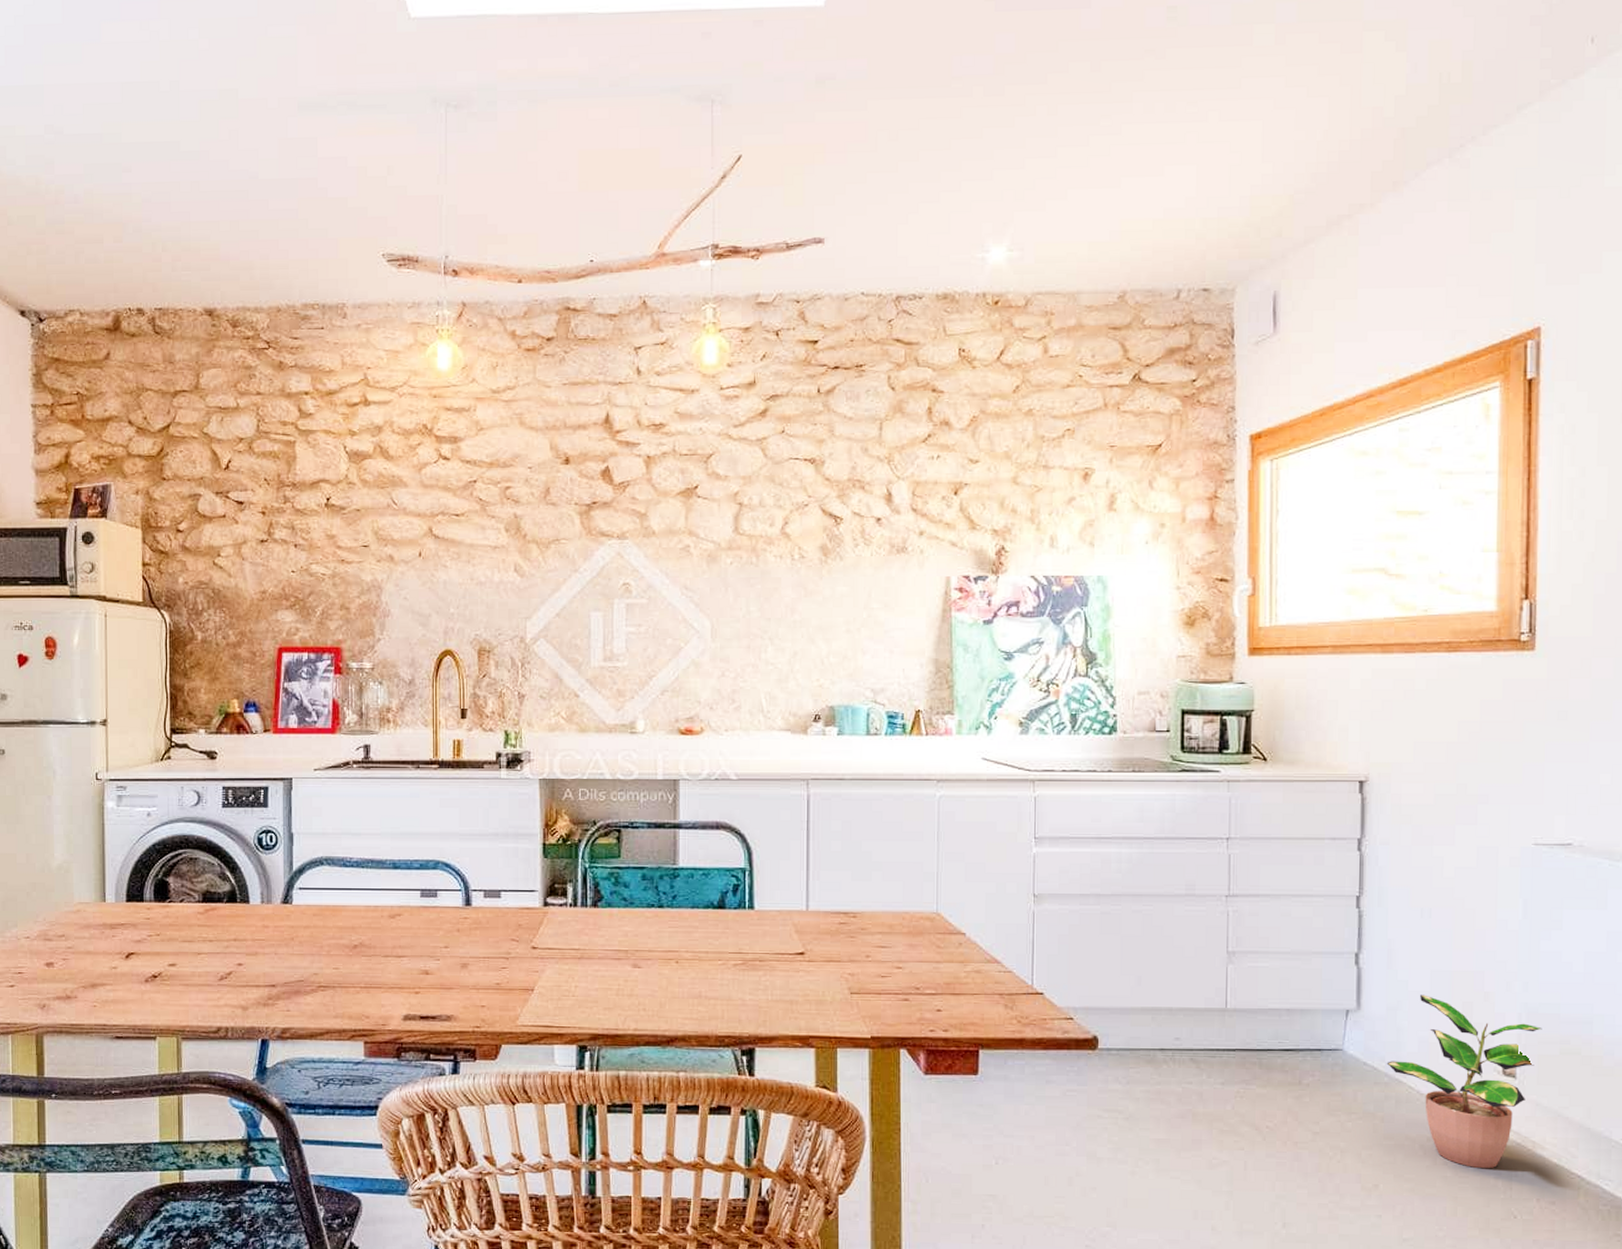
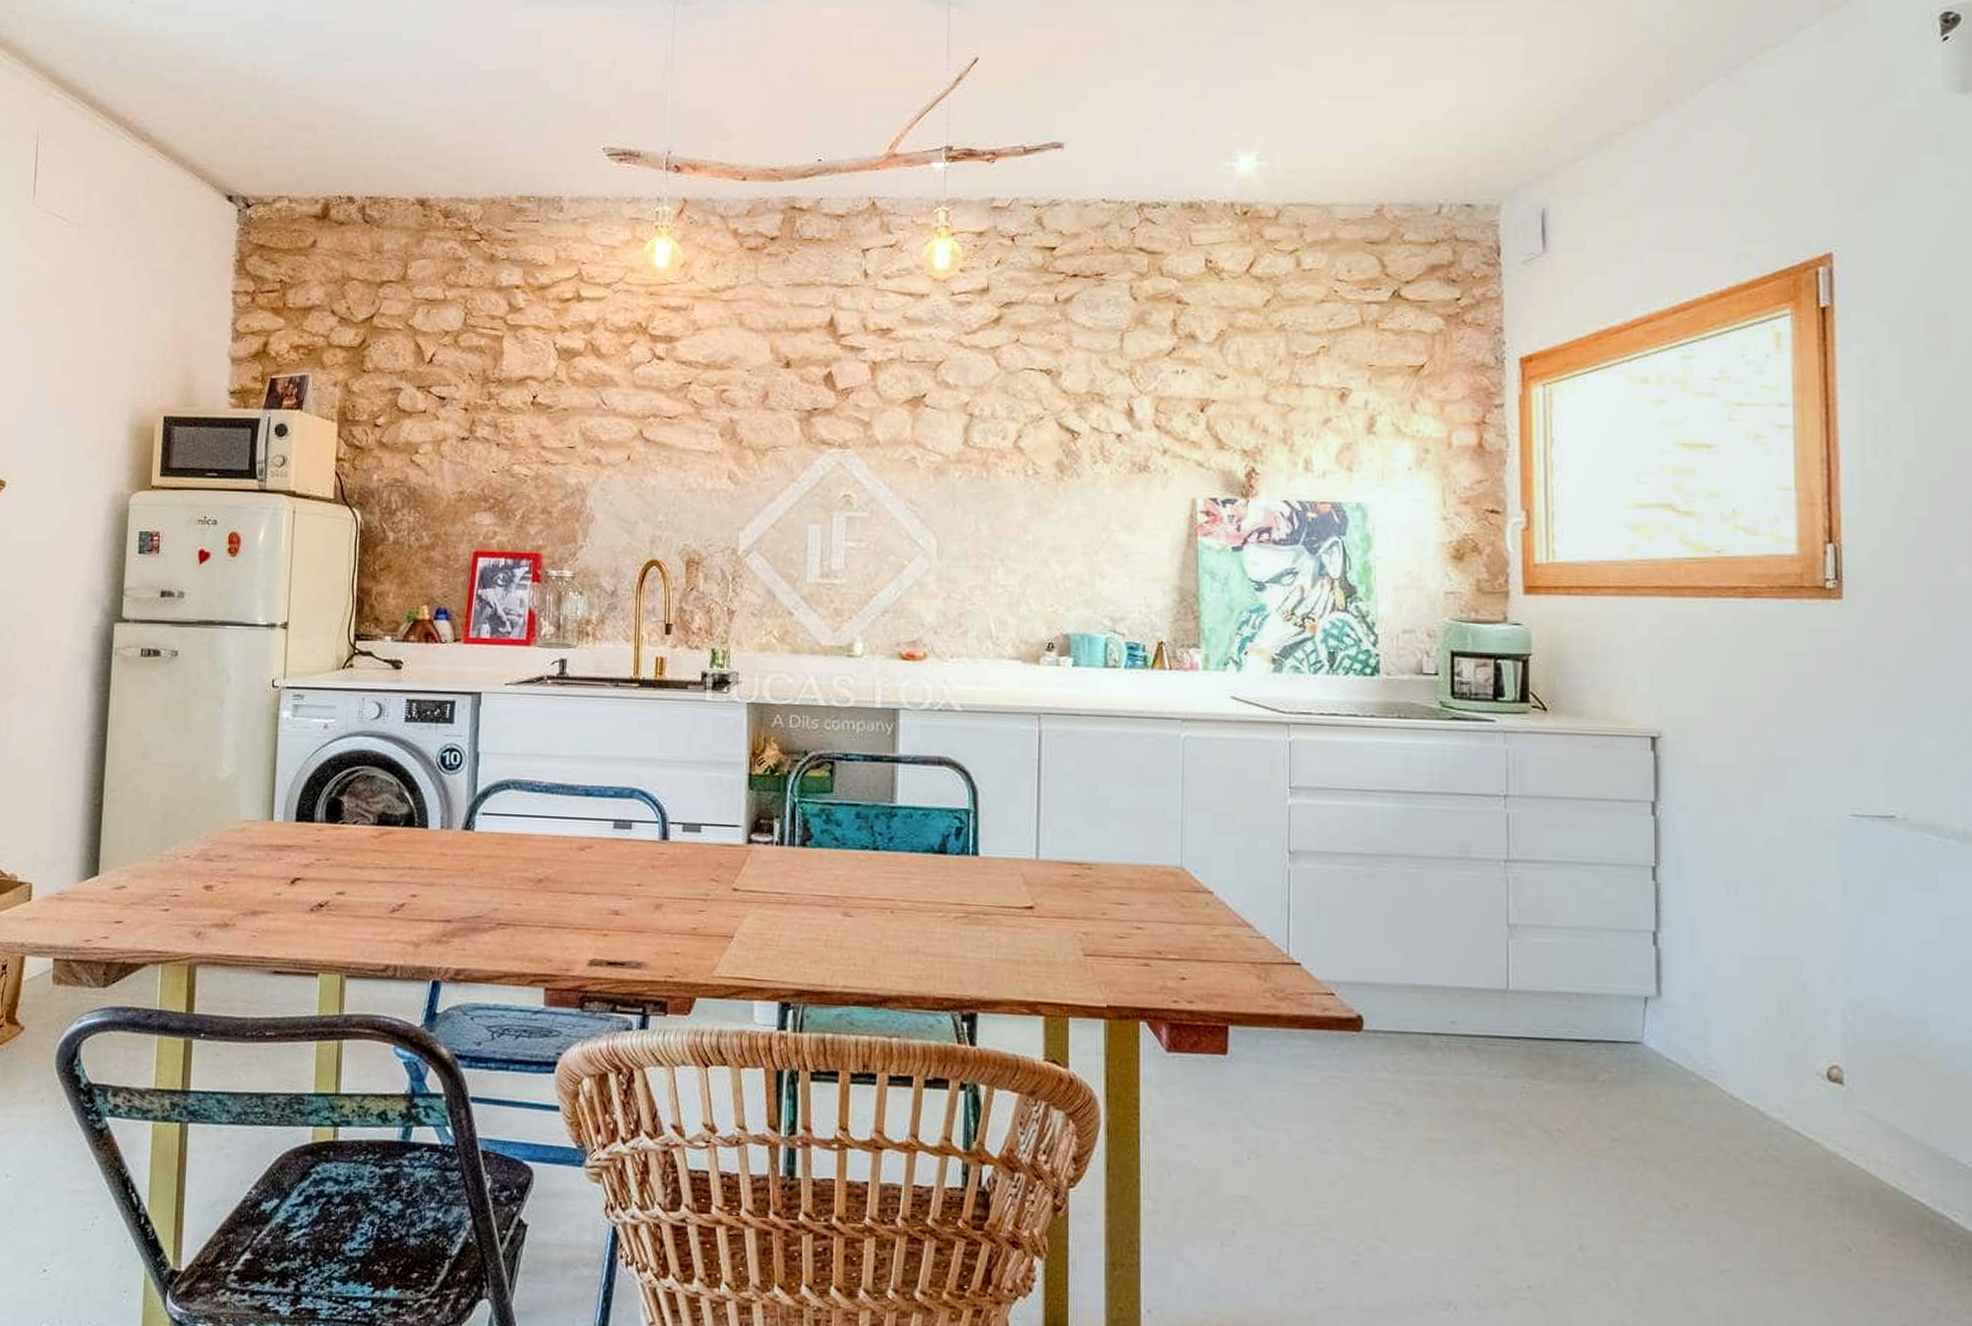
potted plant: present [1386,994,1542,1169] -> none [1693,982,1871,1191]

